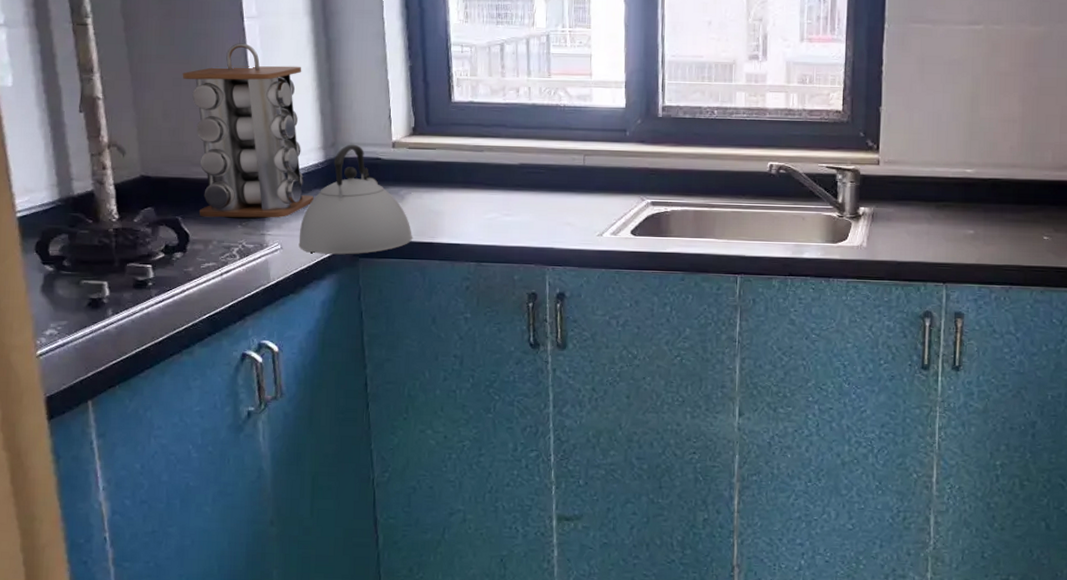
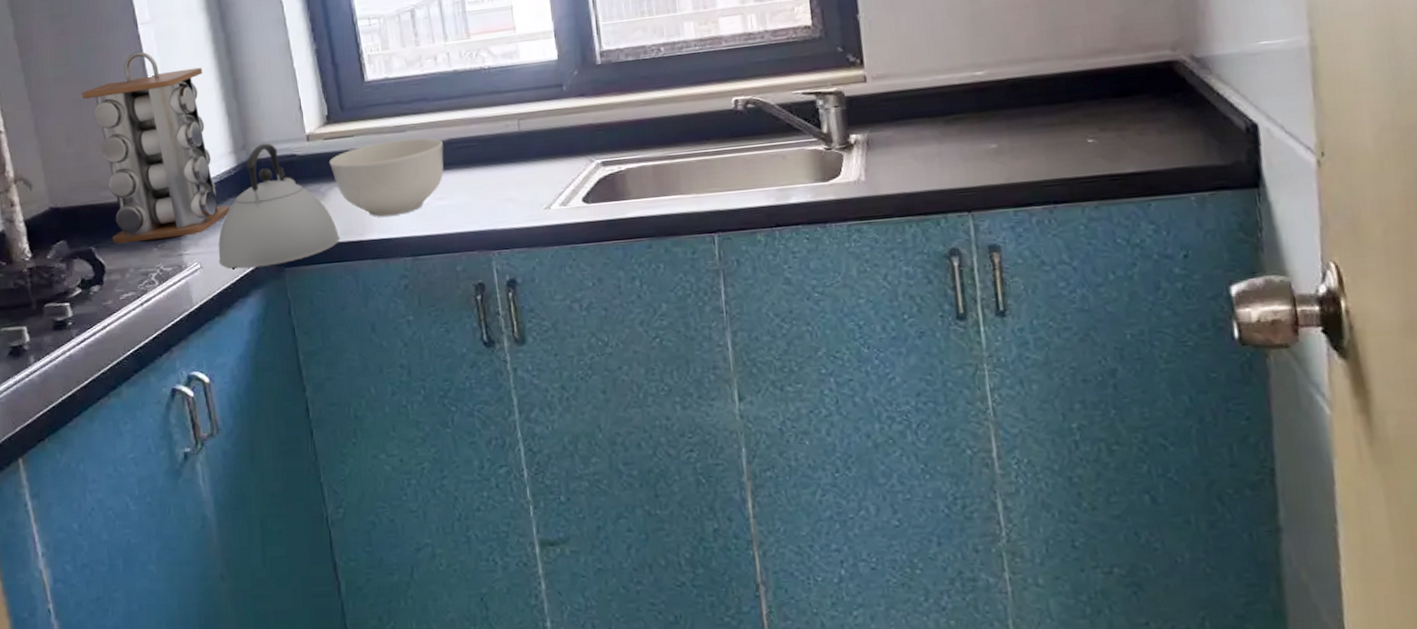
bowl: none [410,158,515,224] -> present [329,137,444,217]

